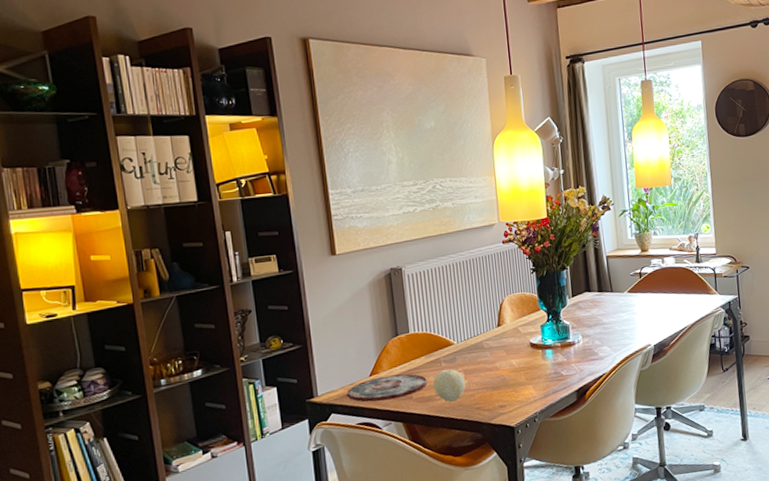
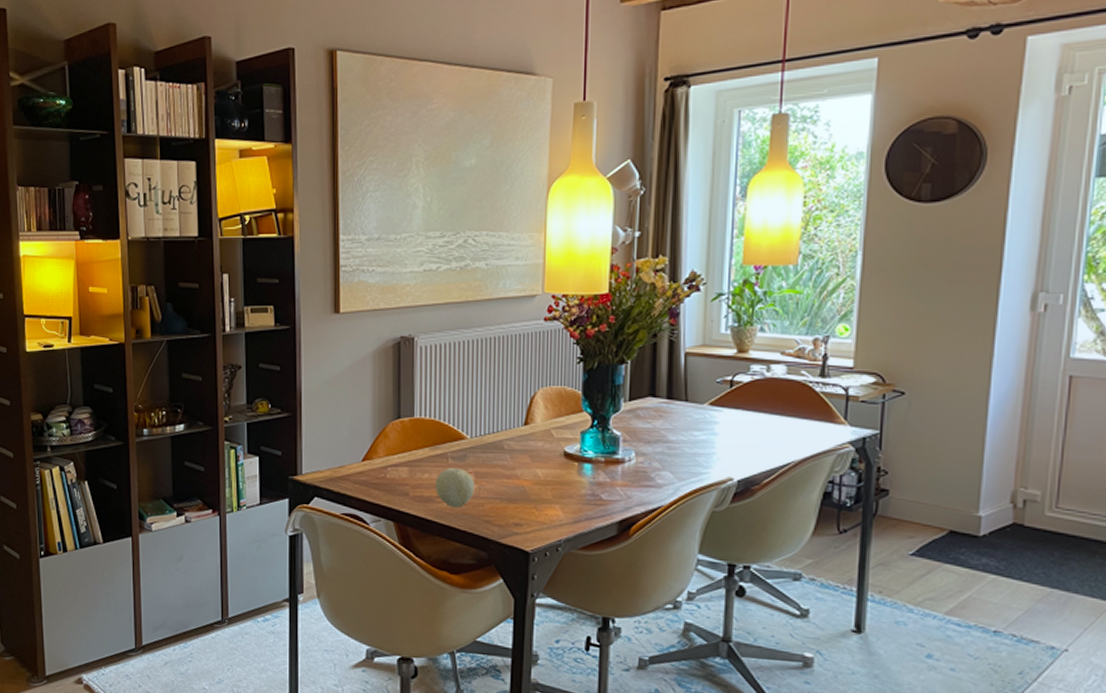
plate: present [346,374,427,402] -> none [334,463,429,493]

